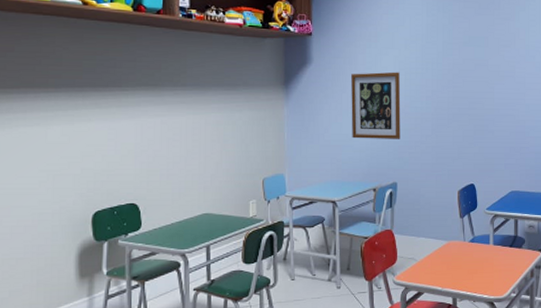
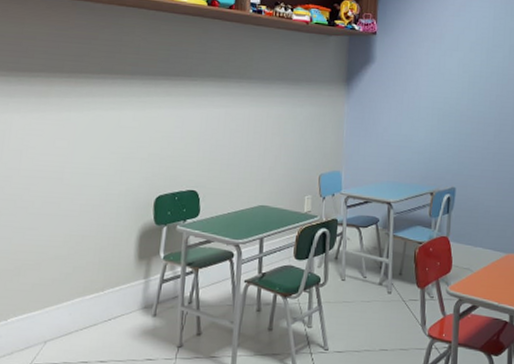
wall art: present [351,71,401,139] -> none [411,73,464,143]

